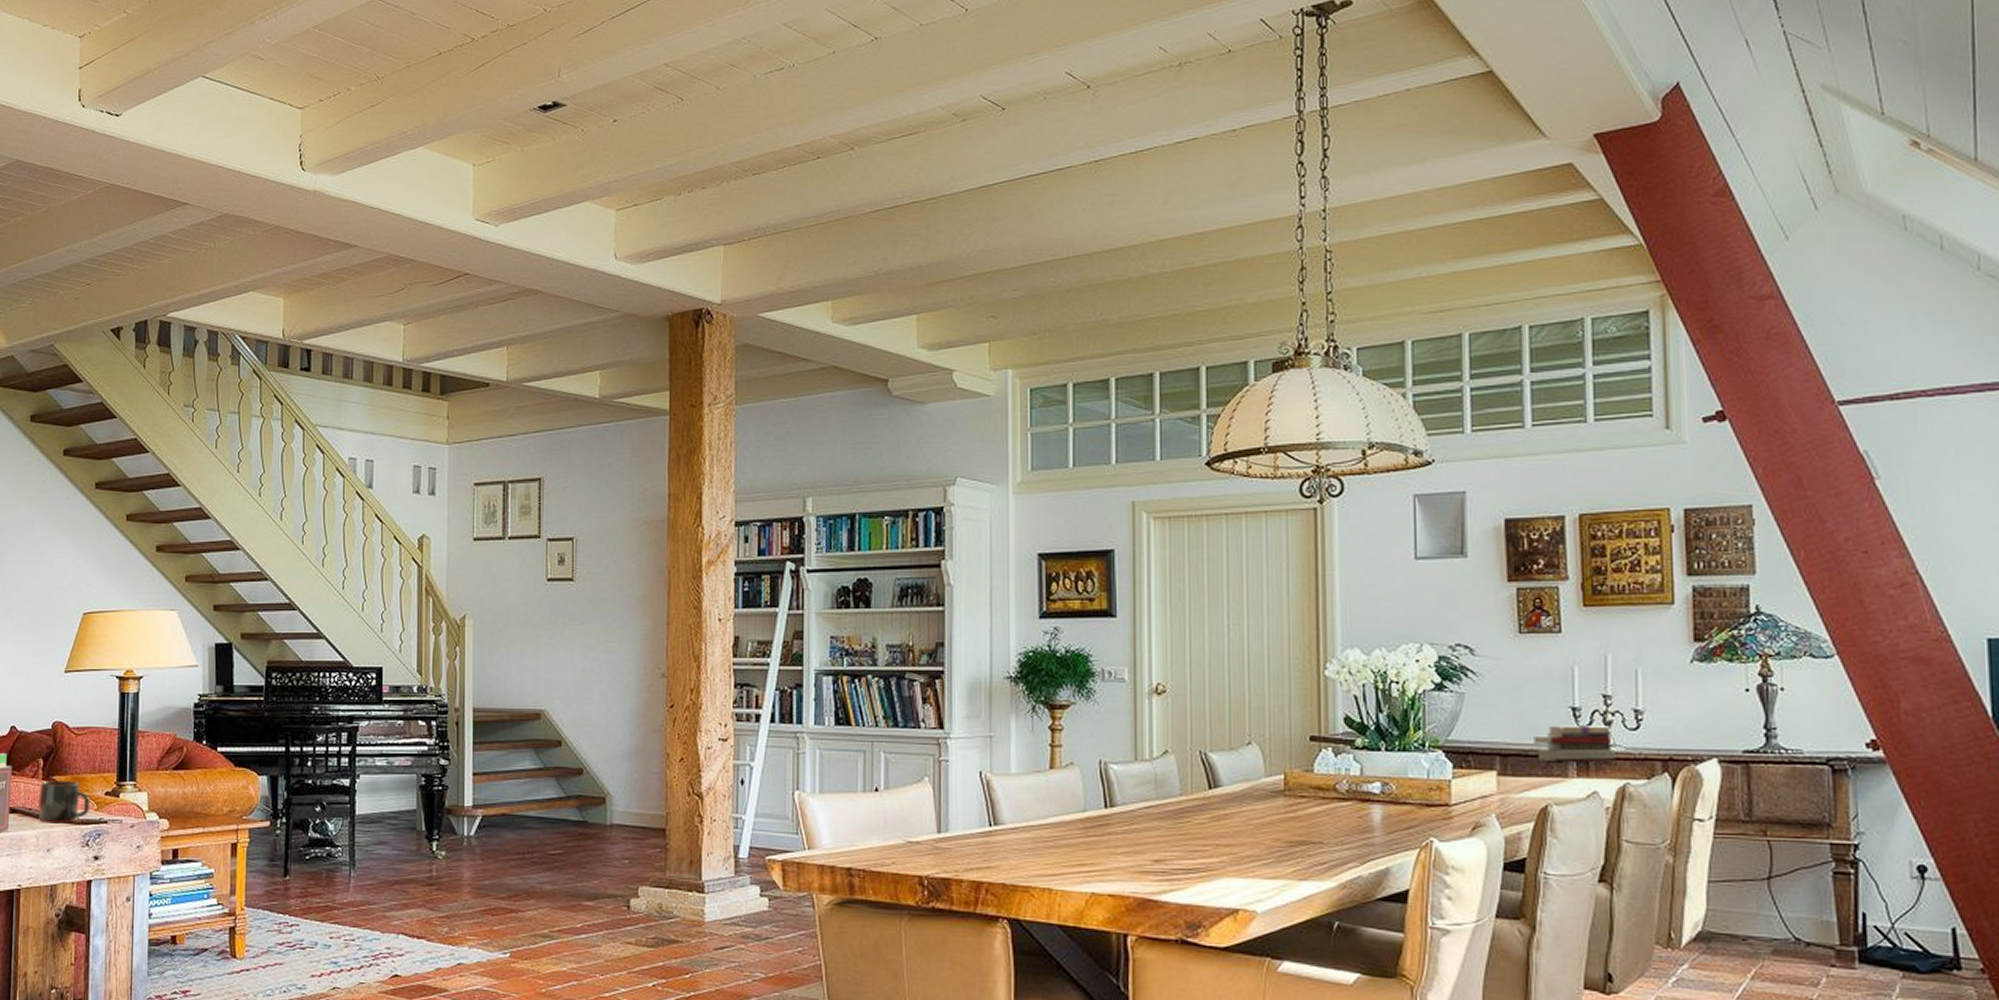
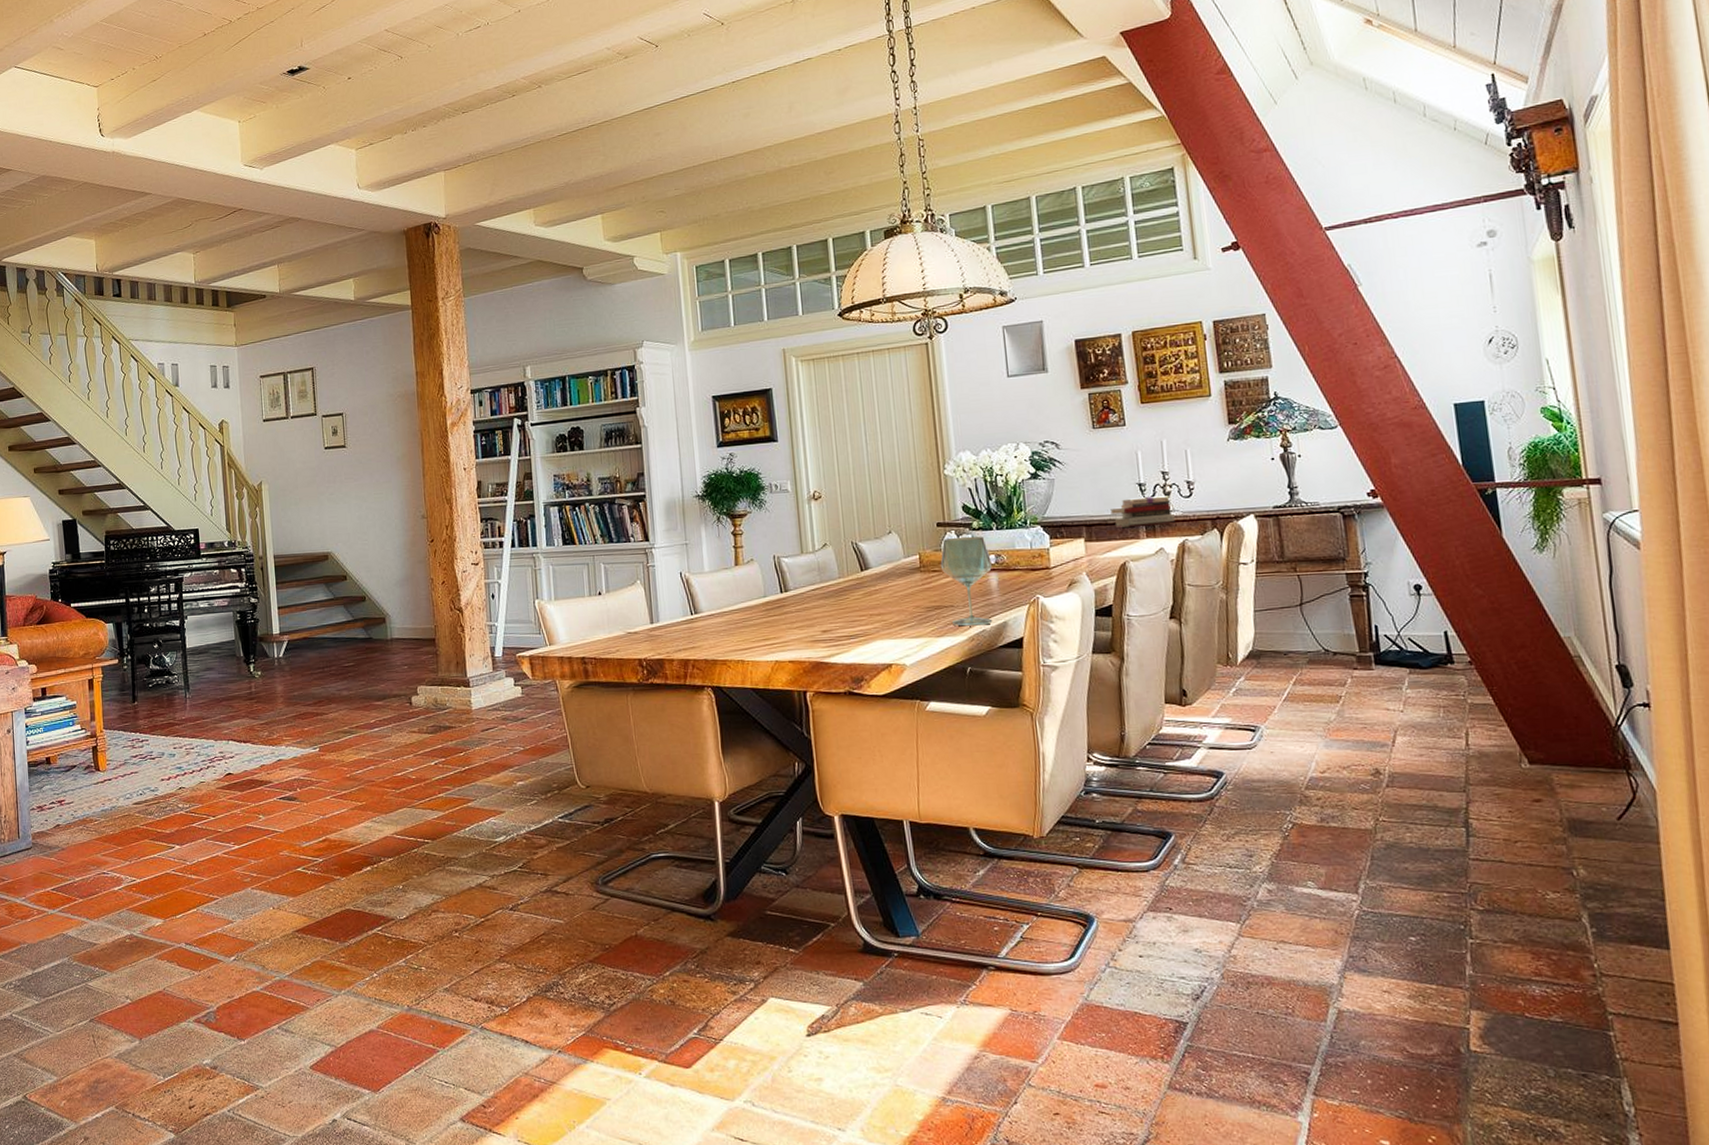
wine glass: none [1310,757,1377,870] -> present [940,536,993,626]

